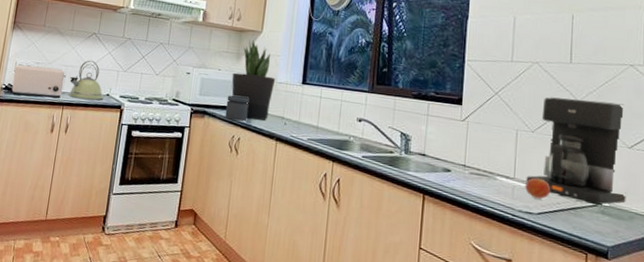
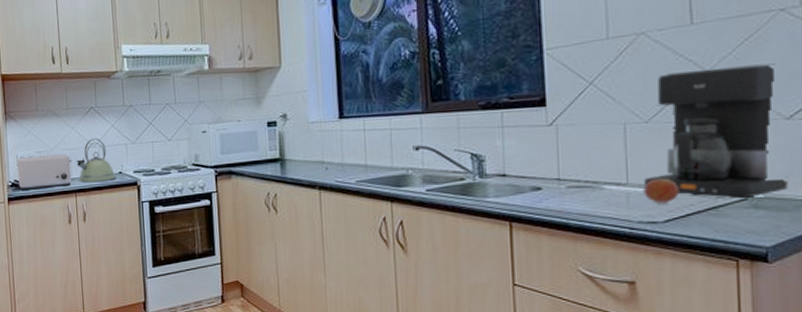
jar: present [225,95,250,122] -> none [253,147,281,176]
planter: present [231,39,276,121] -> none [254,78,307,170]

